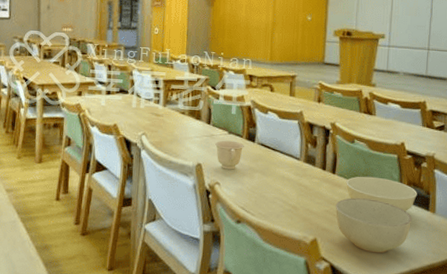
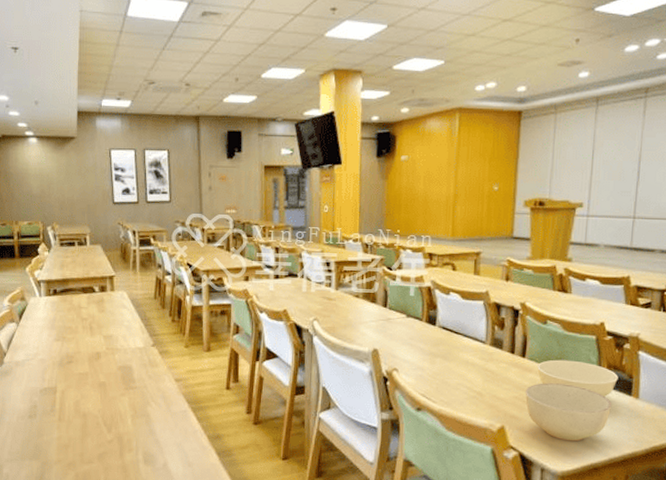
teacup: present [215,140,244,170] -> none [392,324,424,355]

